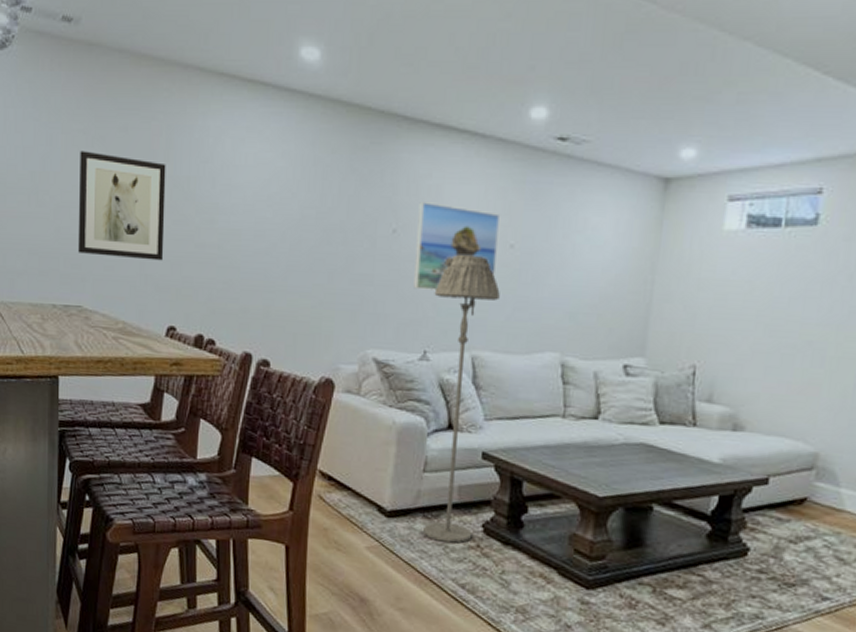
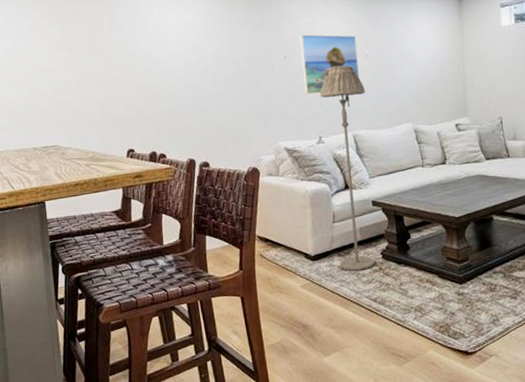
wall art: present [77,150,166,261] -> none [43,30,118,106]

